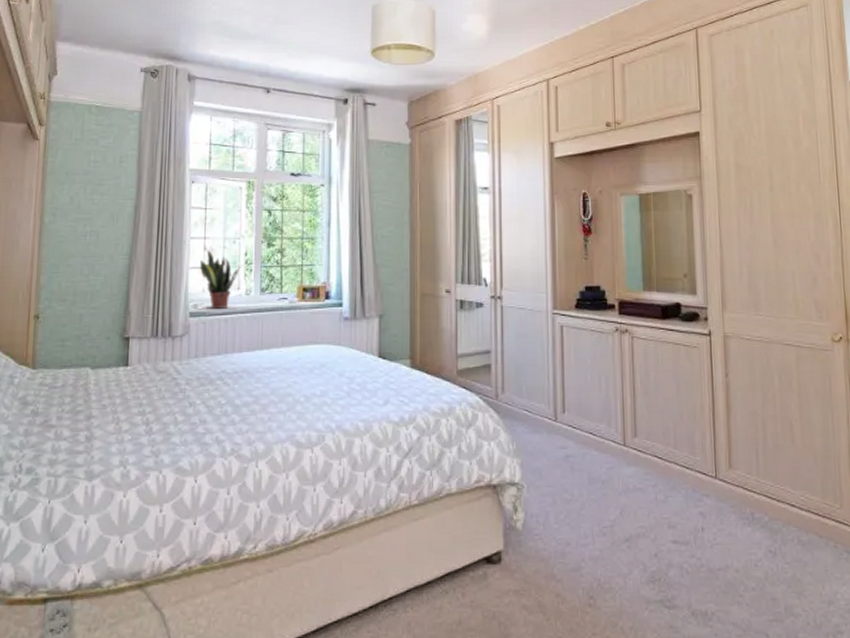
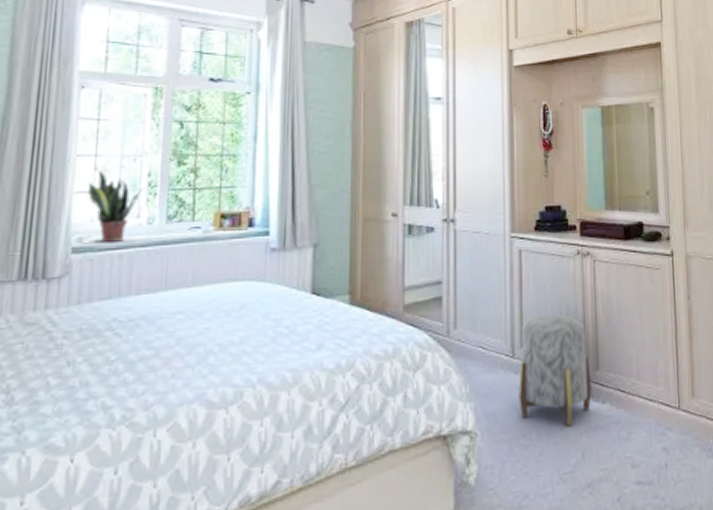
stool: none [561,385,630,486] -> present [518,314,592,426]

